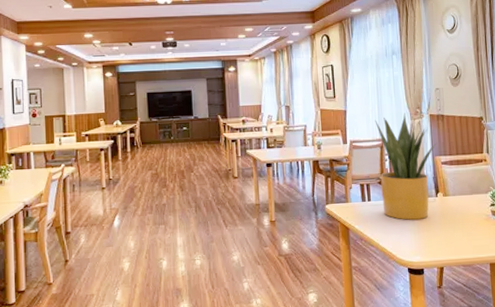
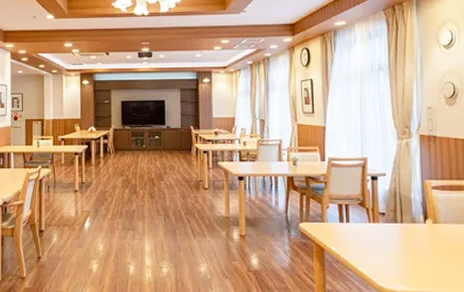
planter: present [375,112,436,220] -> none [357,131,426,246]

